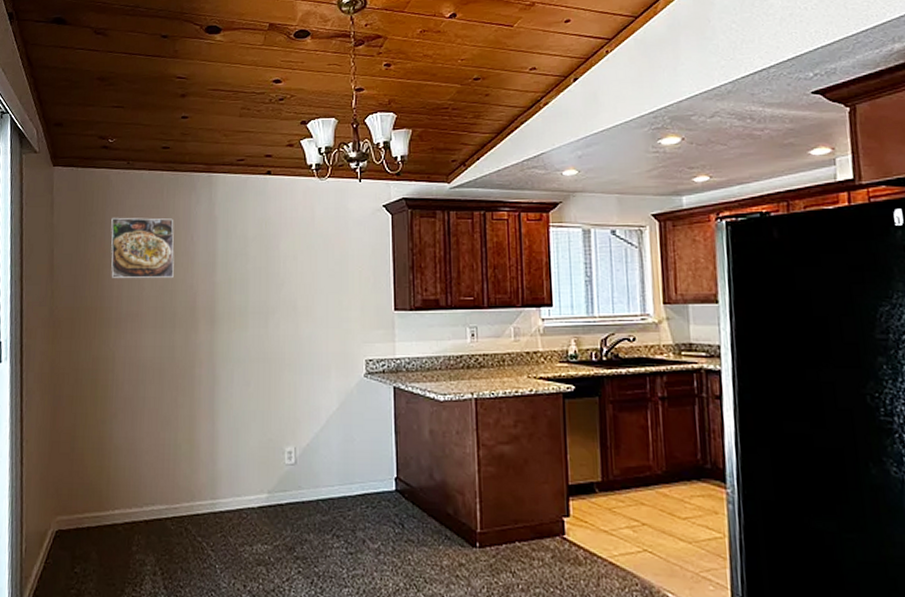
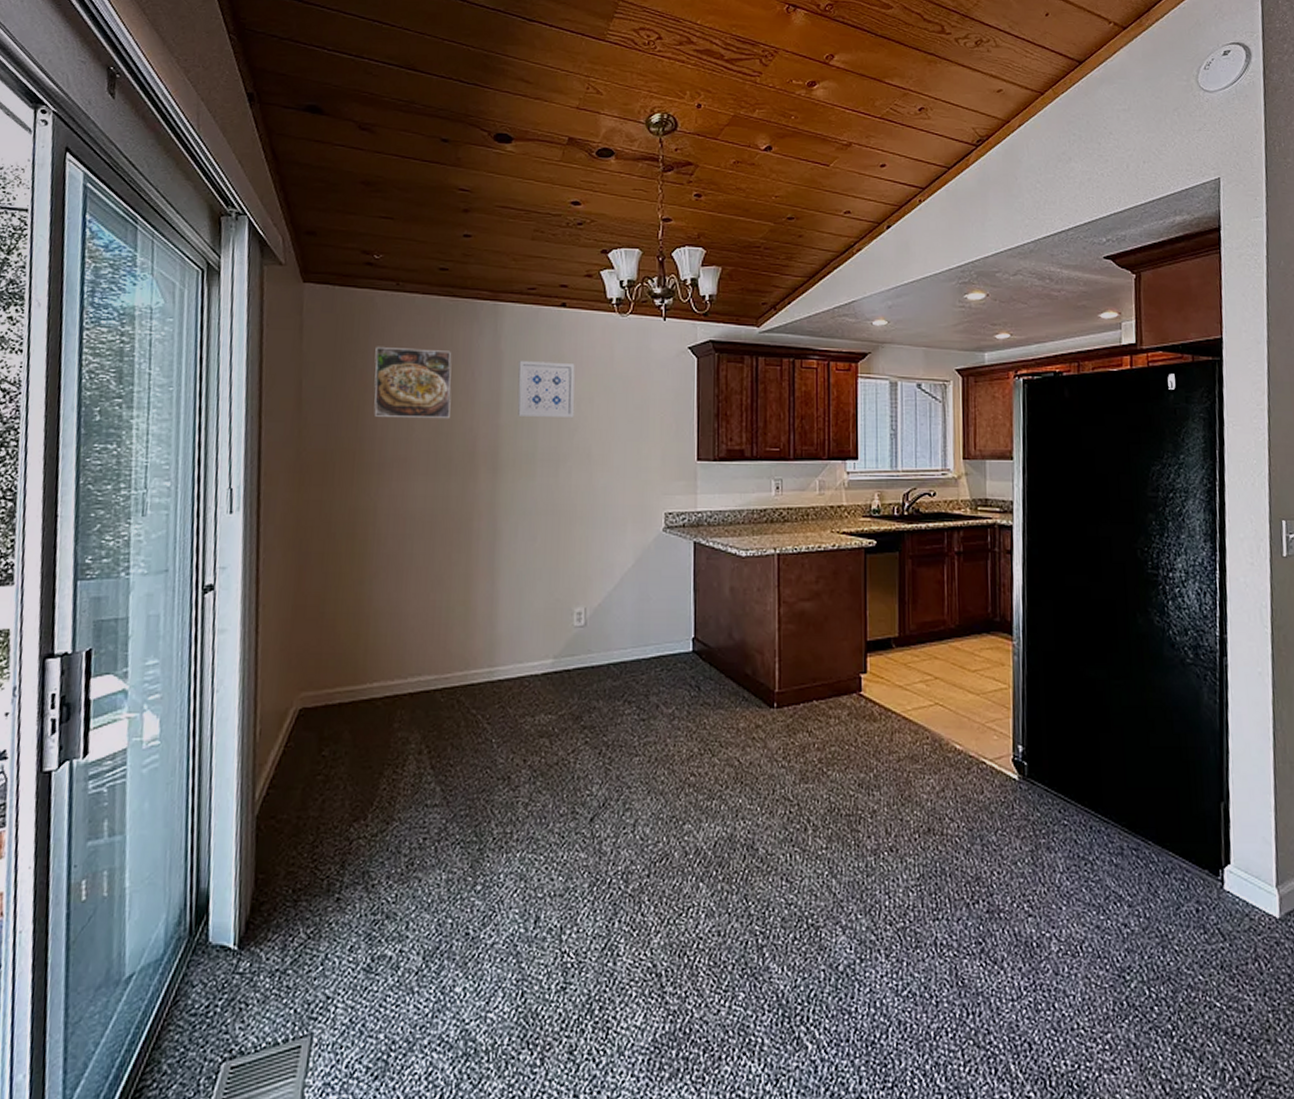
wall art: none [230,223,281,274] -> present [517,360,575,417]

